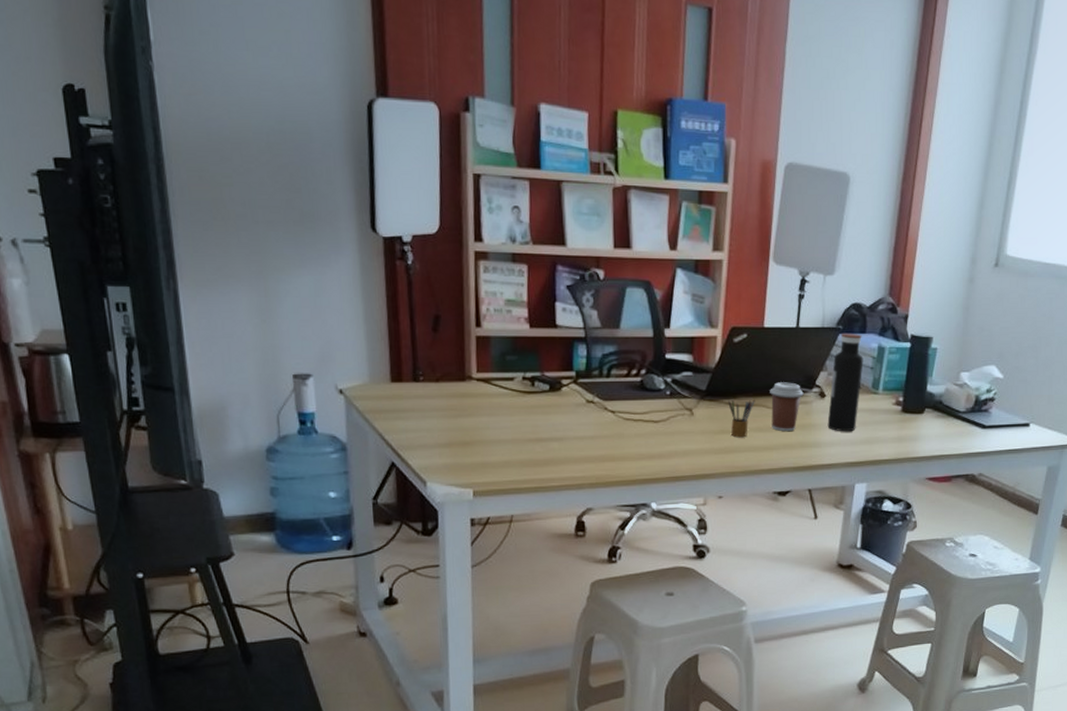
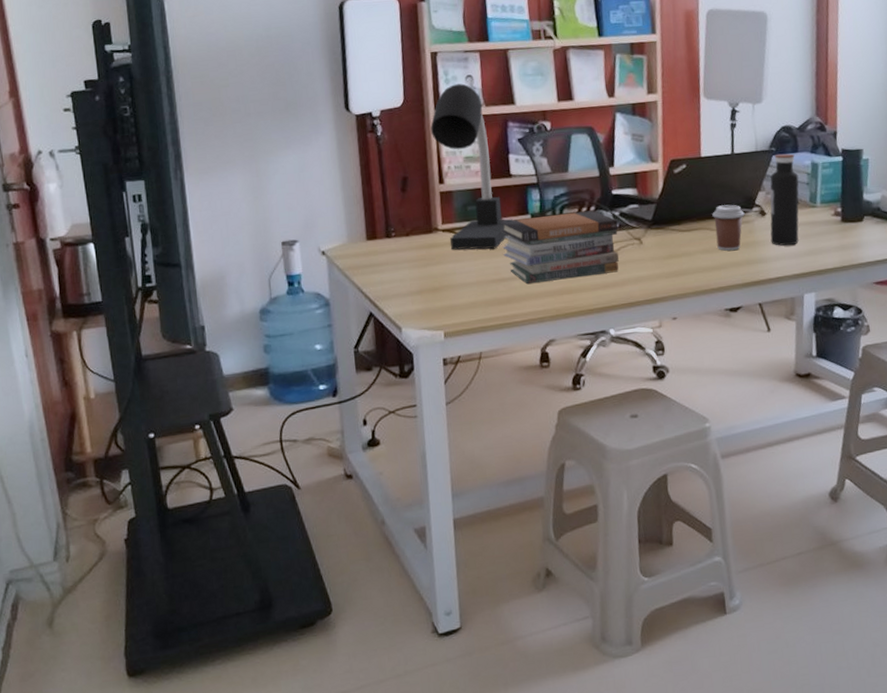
desk lamp: none [469,215,555,406] -> present [430,83,513,250]
book stack: none [541,374,669,446] -> present [500,210,619,284]
pencil box: present [728,399,755,438] -> none [674,223,700,261]

